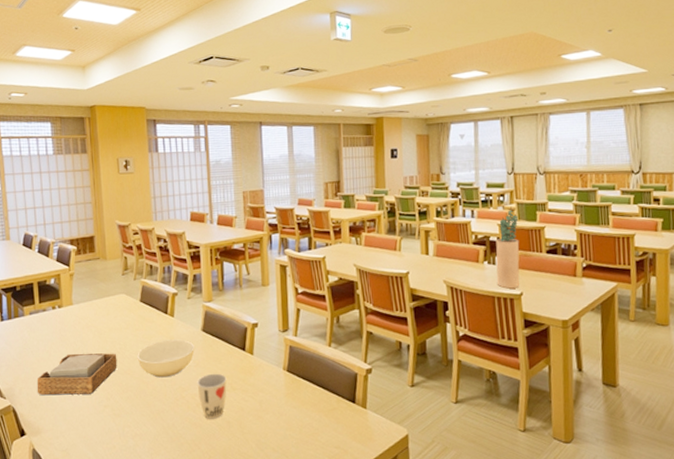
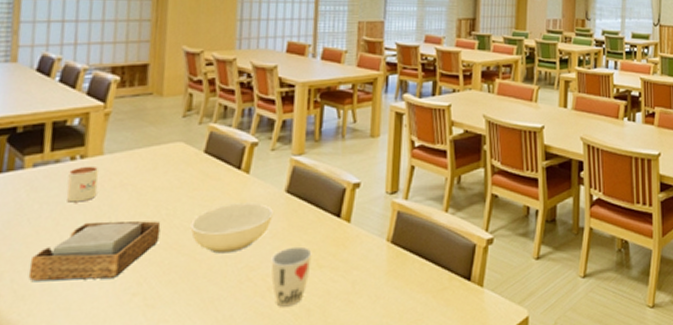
mug: none [52,313,72,340] -> present [66,166,99,203]
vase: present [496,206,520,289] -> none [635,60,661,148]

